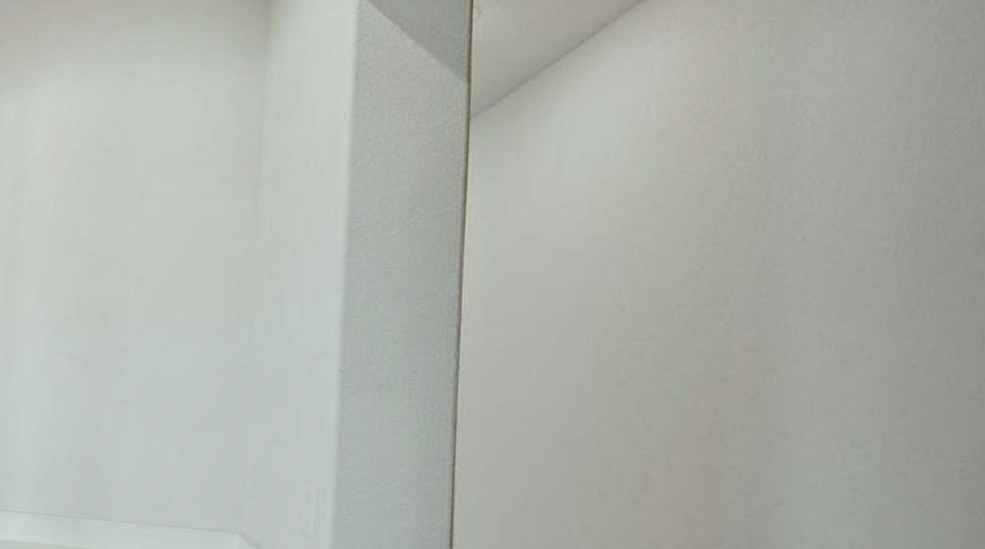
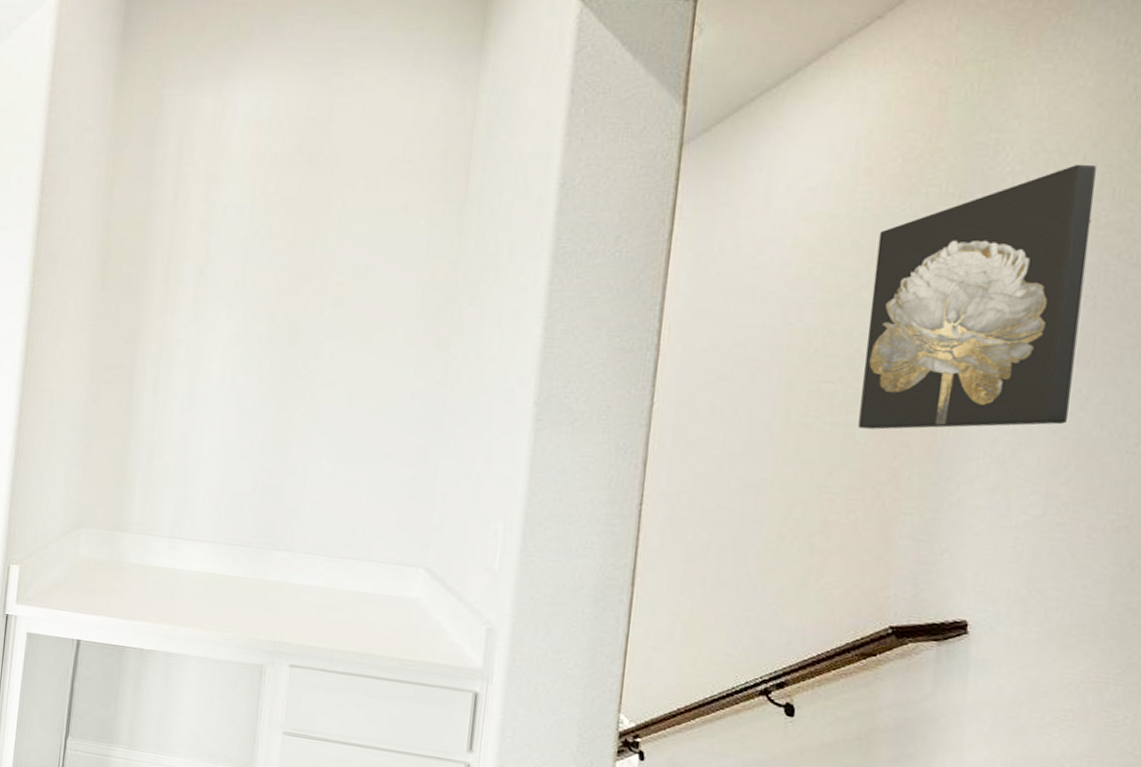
wall art: none [674,114,904,385] -> present [858,164,1097,430]

